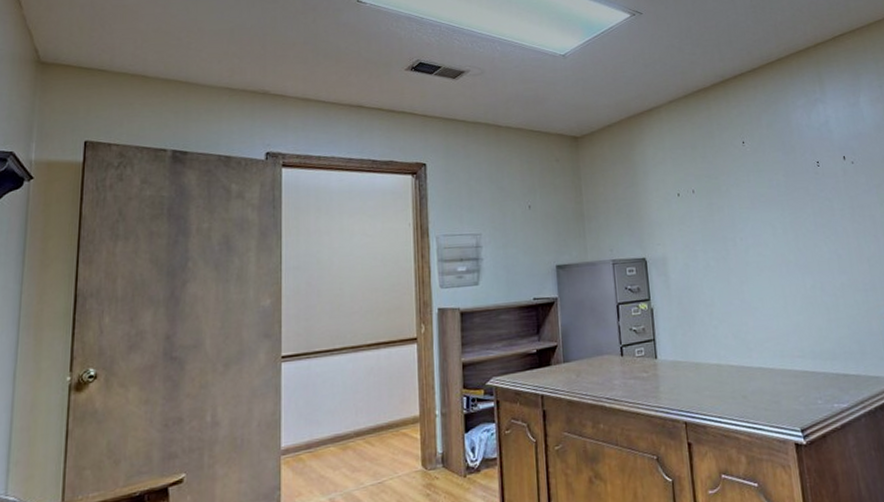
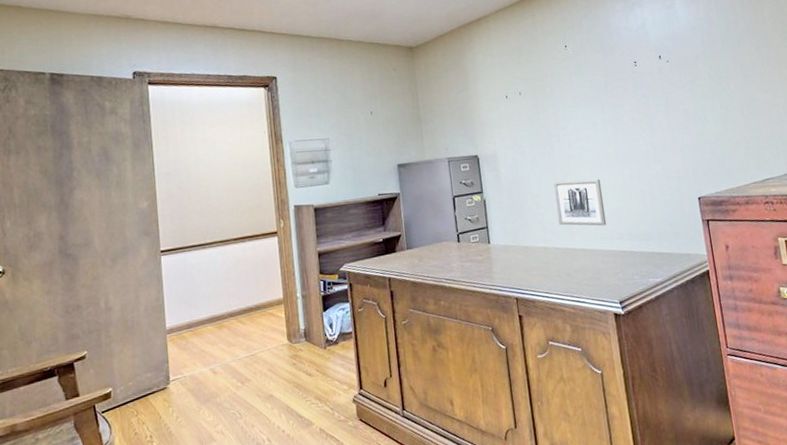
wall art: none [729,288,787,342] -> present [554,179,607,226]

